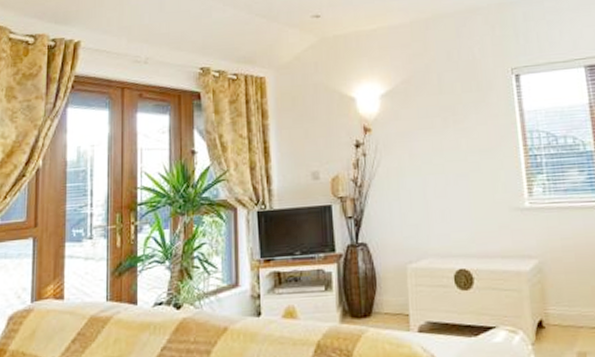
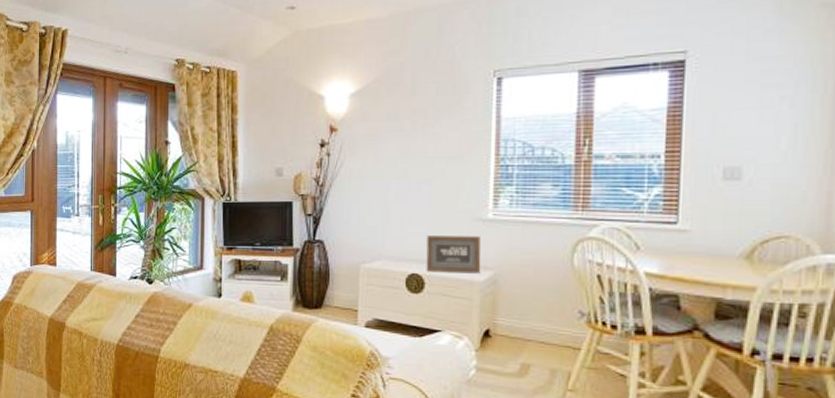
picture frame: none [470,225,526,267] -> present [426,235,481,274]

